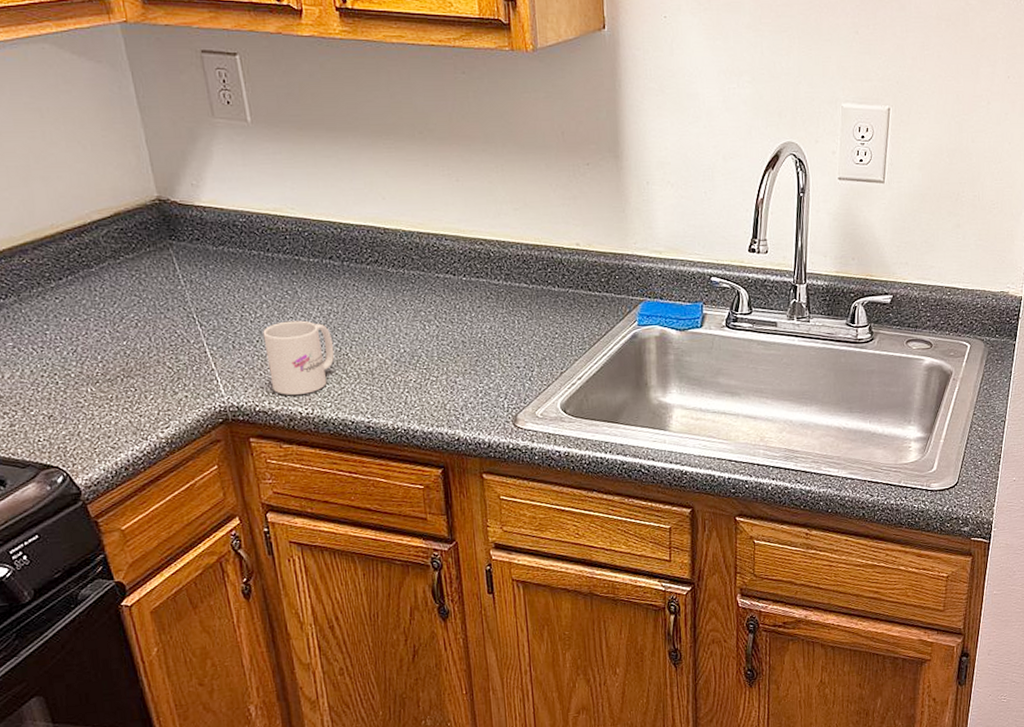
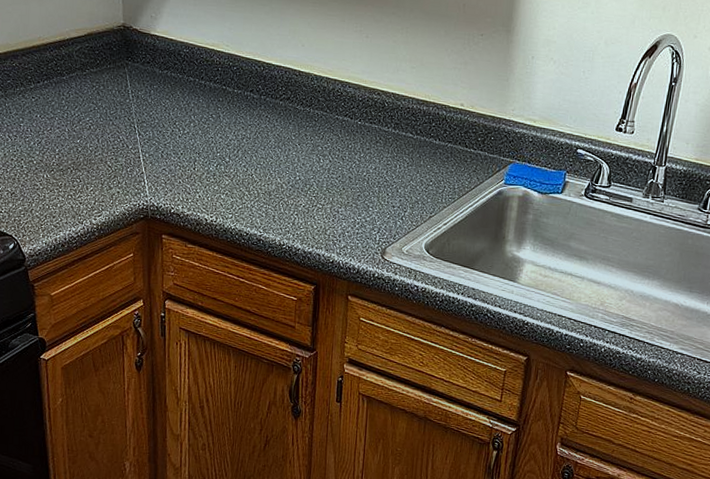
mug: present [263,320,335,395] -> none [186,140,242,204]

